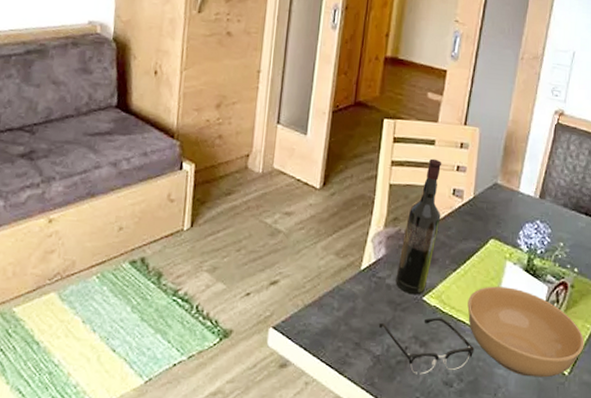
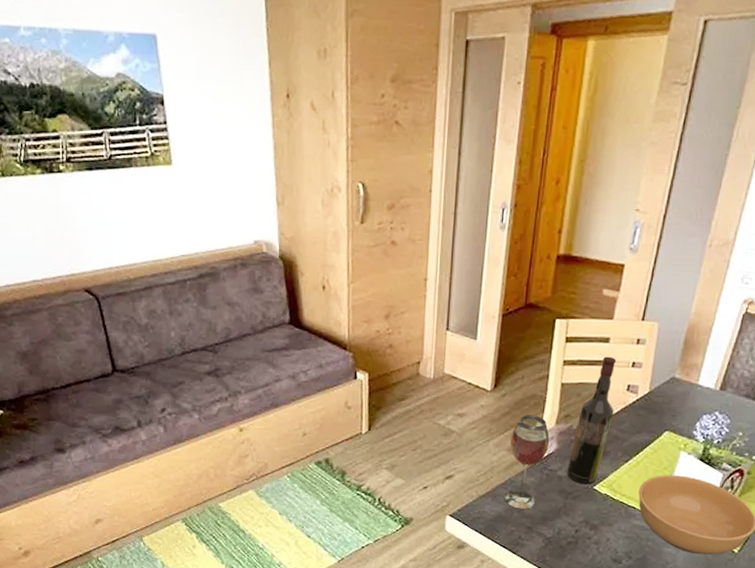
wineglass: none [331,216,378,322] -> present [504,415,550,509]
eyeglasses: present [378,317,475,375] -> none [550,504,644,553]

